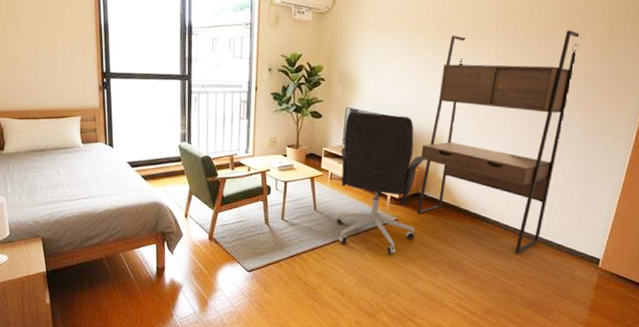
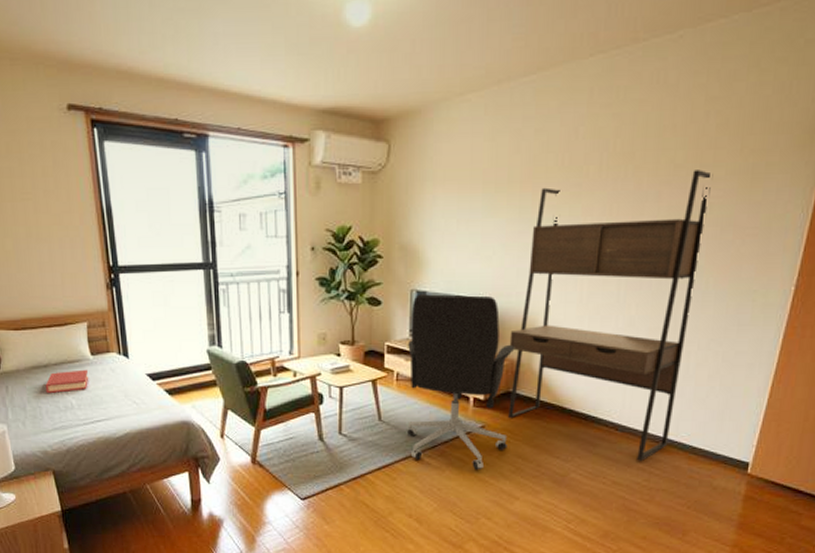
hardback book: none [41,155,79,174] -> present [45,369,89,394]

